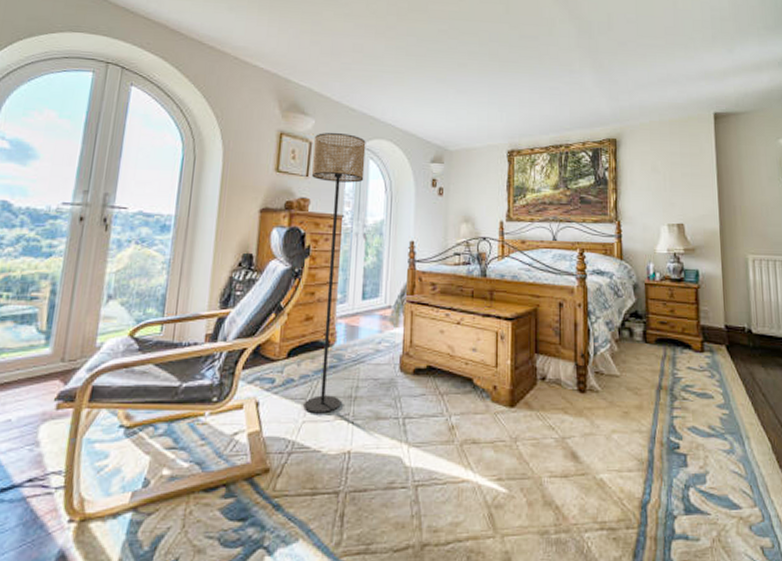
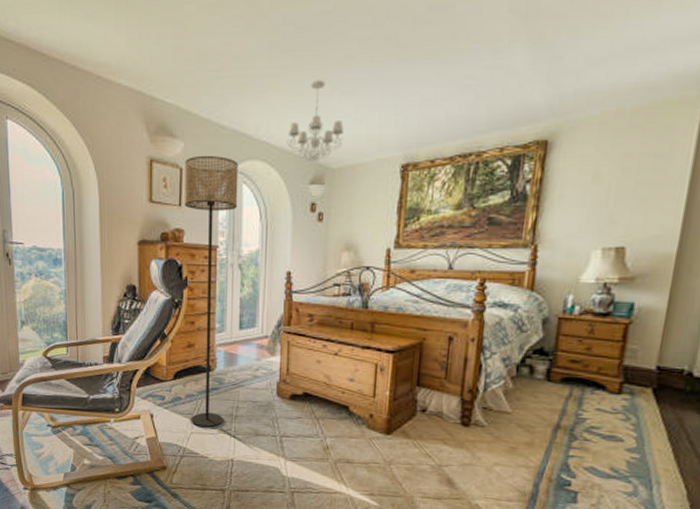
chandelier: none [410,79,459,144] -> present [287,80,344,161]

